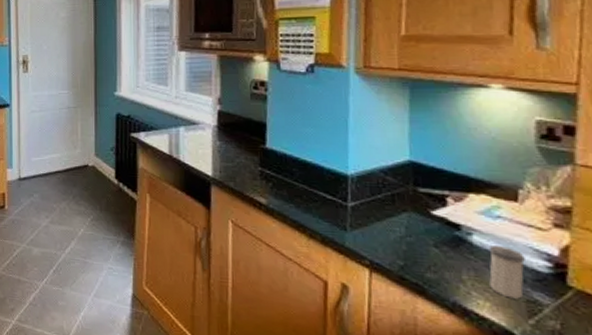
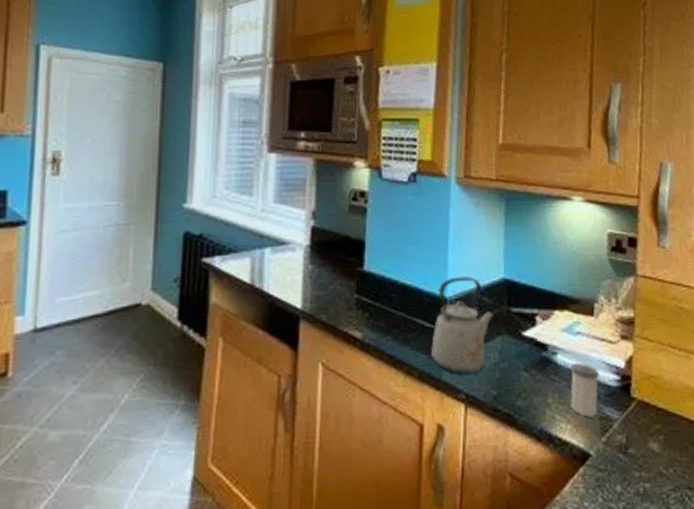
kettle: none [333,157,400,244] -> present [431,276,495,375]

